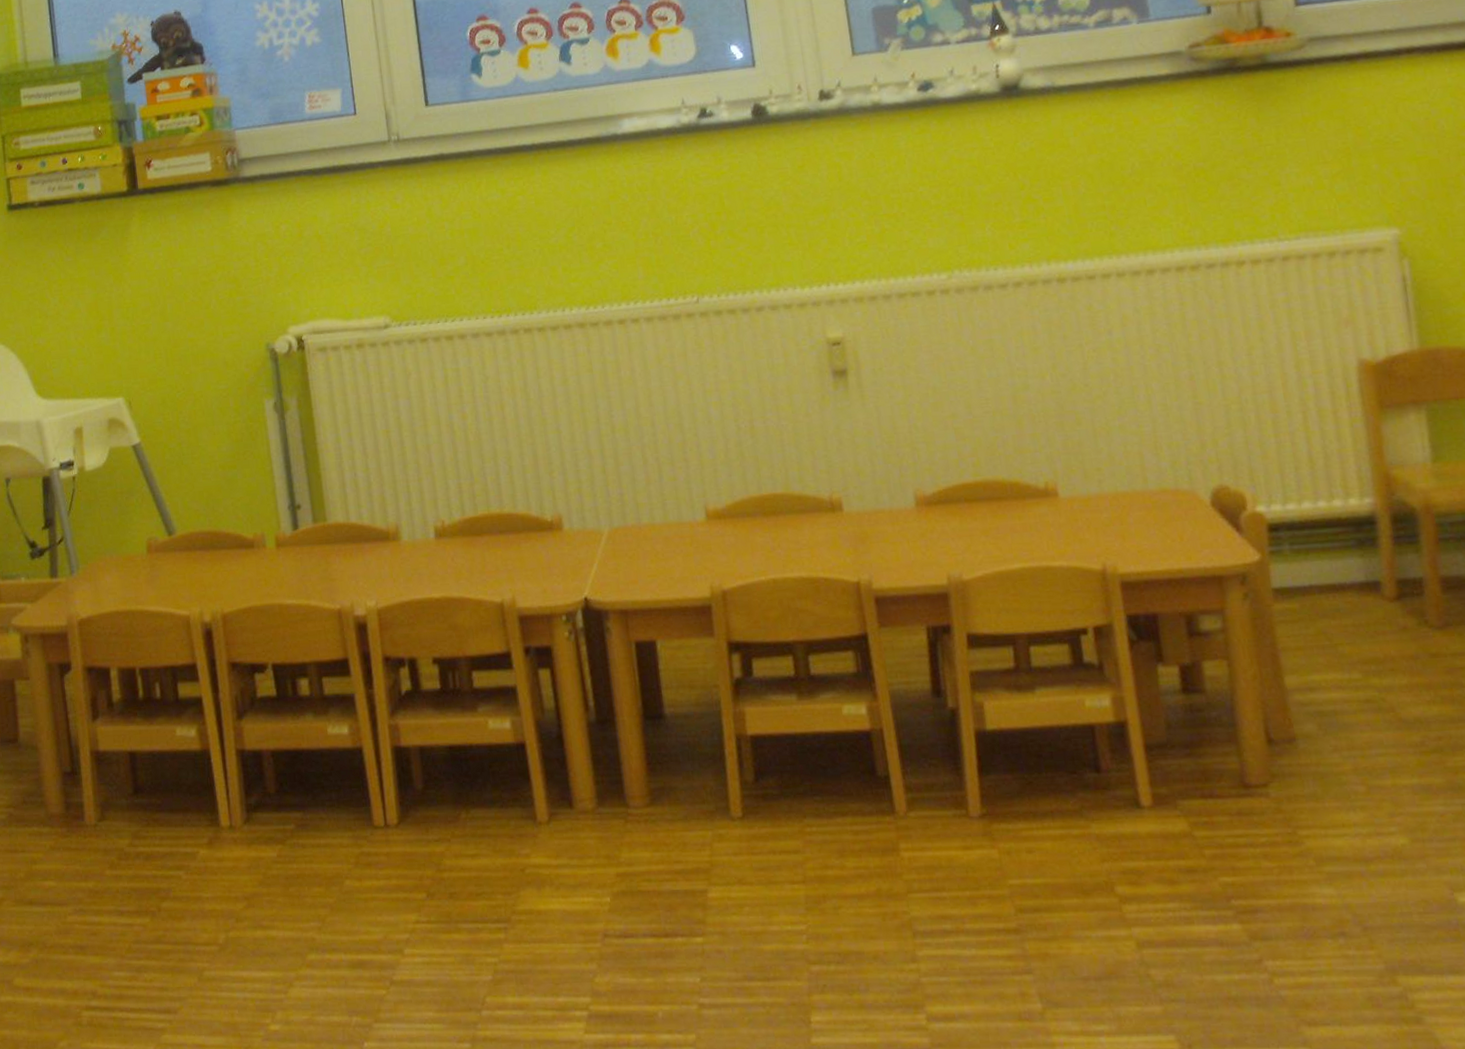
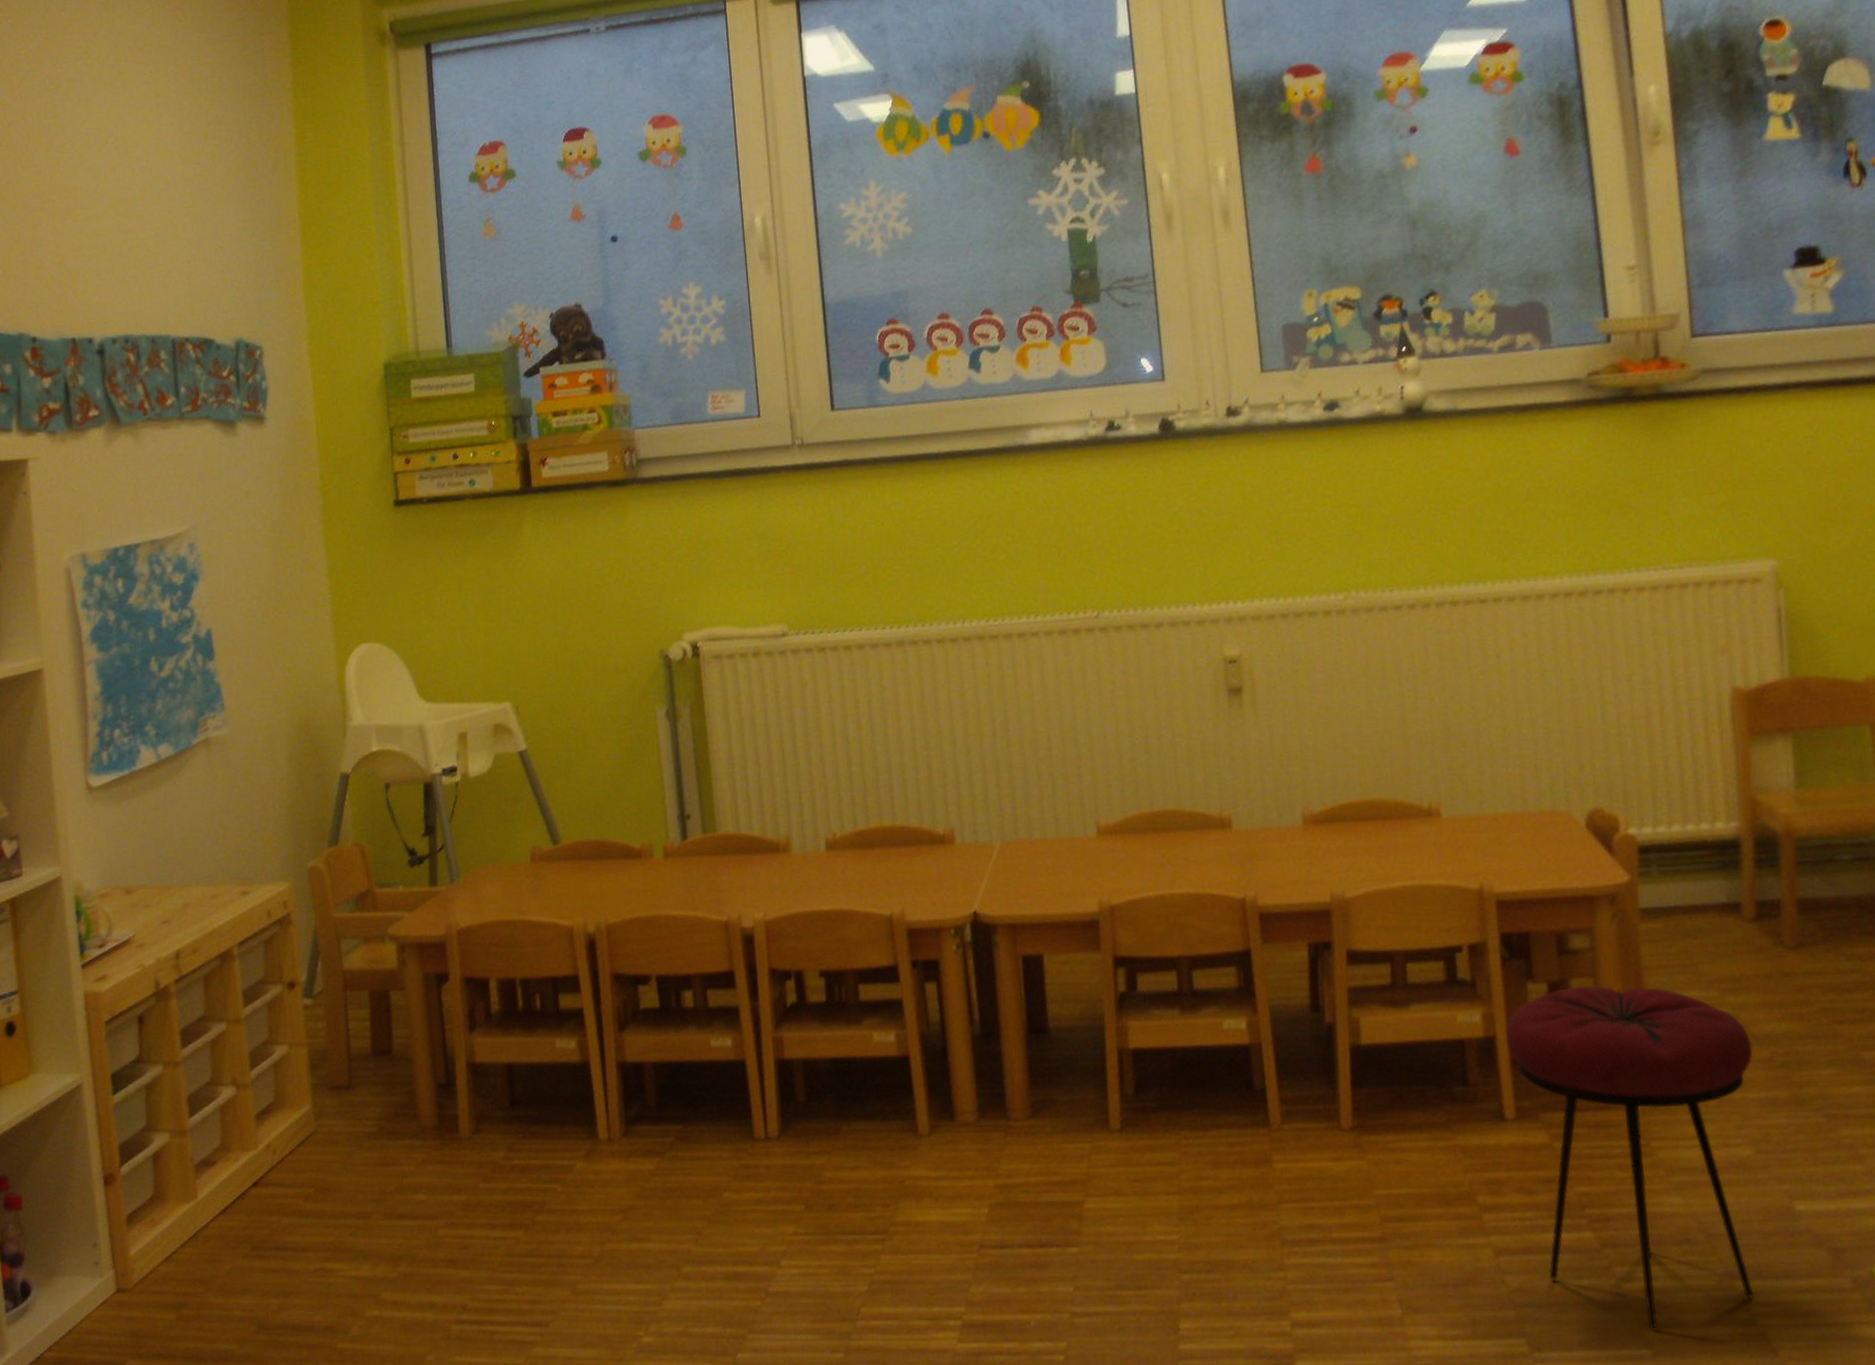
stool: none [1136,667,1418,1026] -> present [1505,985,1754,1329]

